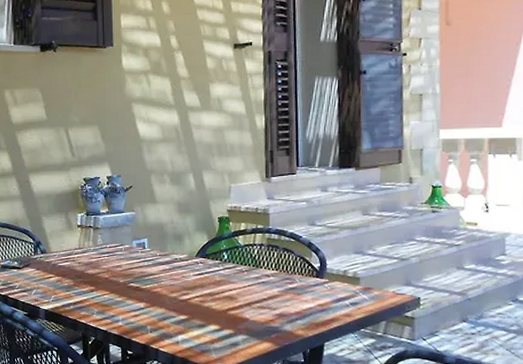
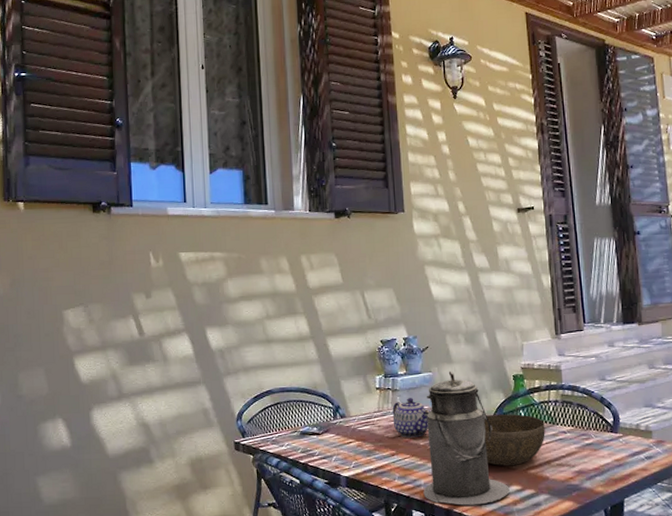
teapot: none [93,236,131,275] -> present [392,398,430,438]
canister: none [121,211,208,342] -> present [423,370,510,505]
bowl: none [185,256,248,306] -> present [484,414,545,466]

